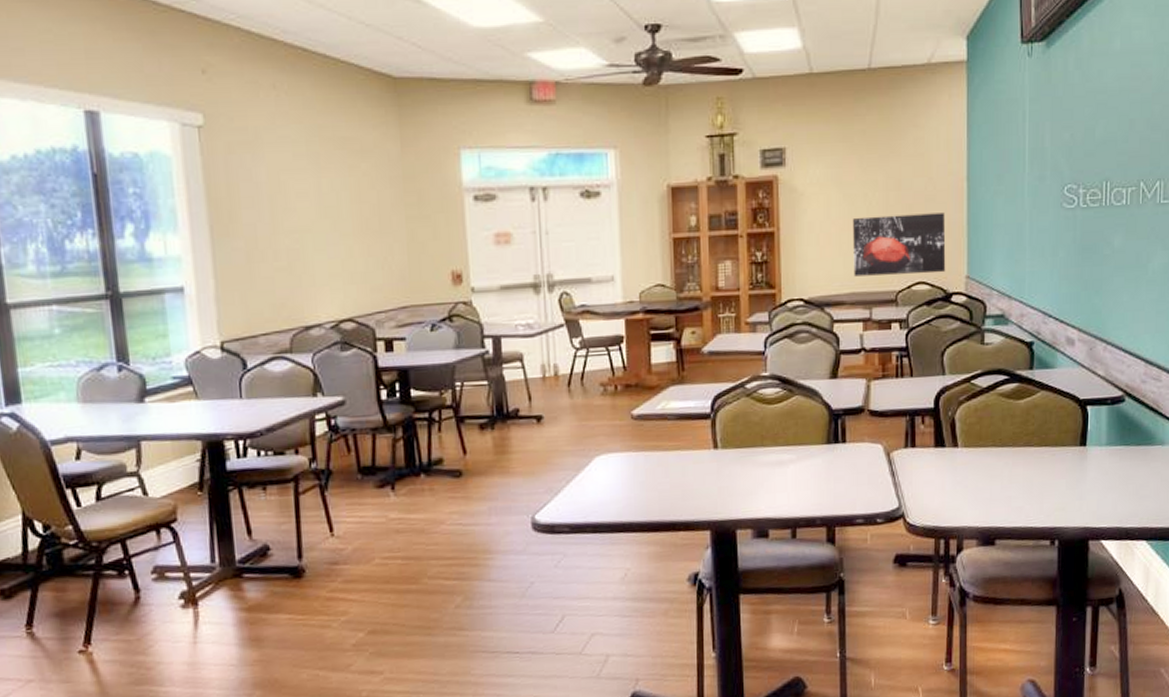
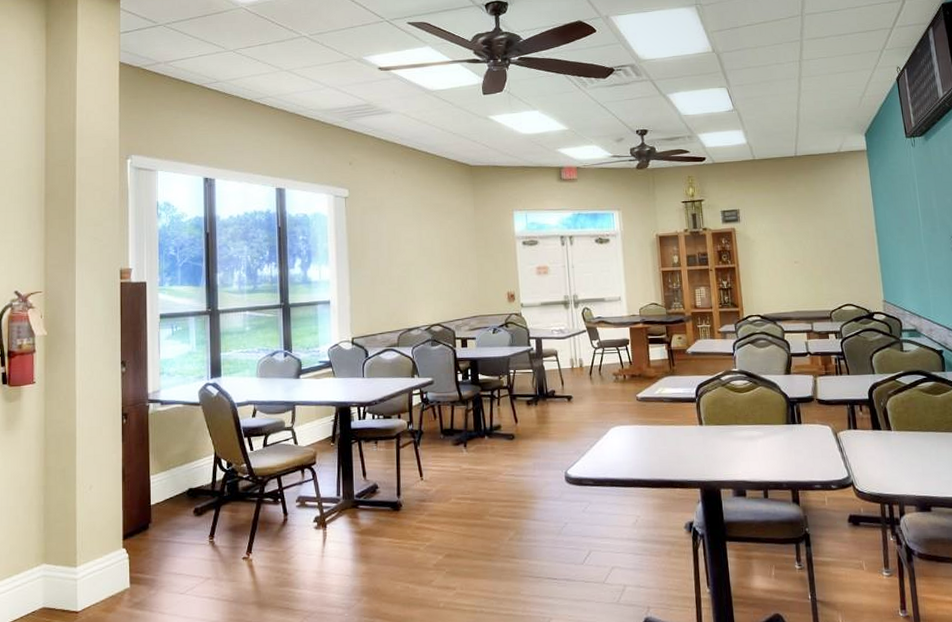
wall art: present [853,212,946,277] -> none [793,254,867,300]

